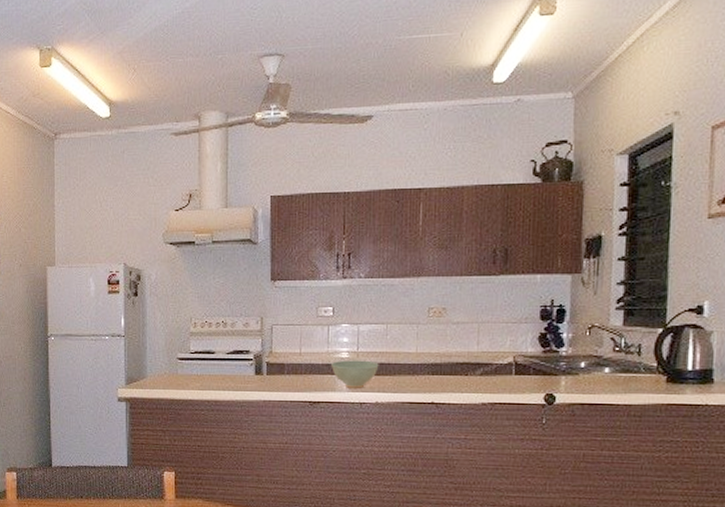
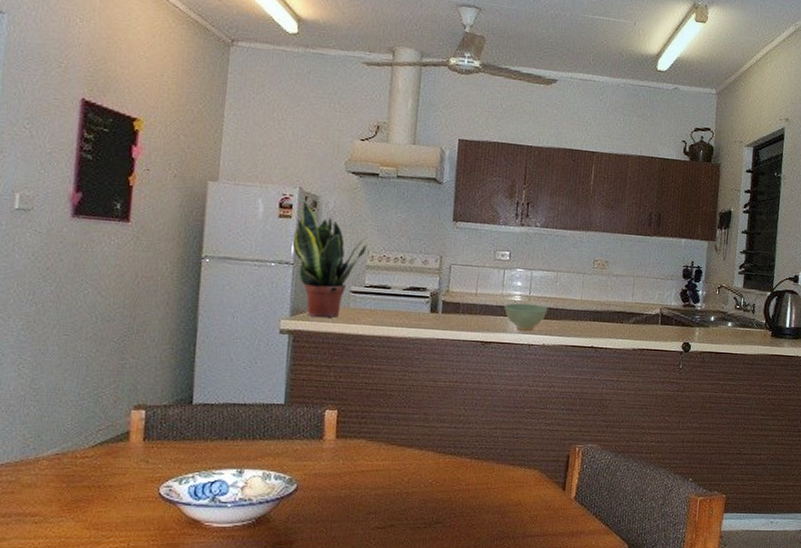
potted plant: none [122,275,189,384] -> present [292,200,368,318]

